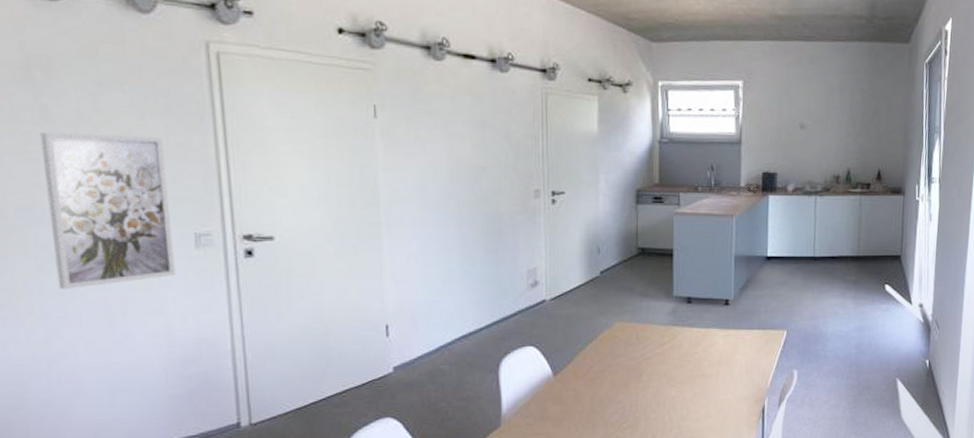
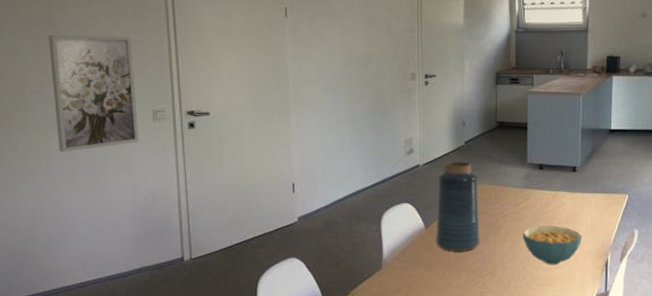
vase: none [567,294,620,402] -> present [436,160,480,251]
cereal bowl: none [669,368,735,413] -> present [523,226,582,264]

